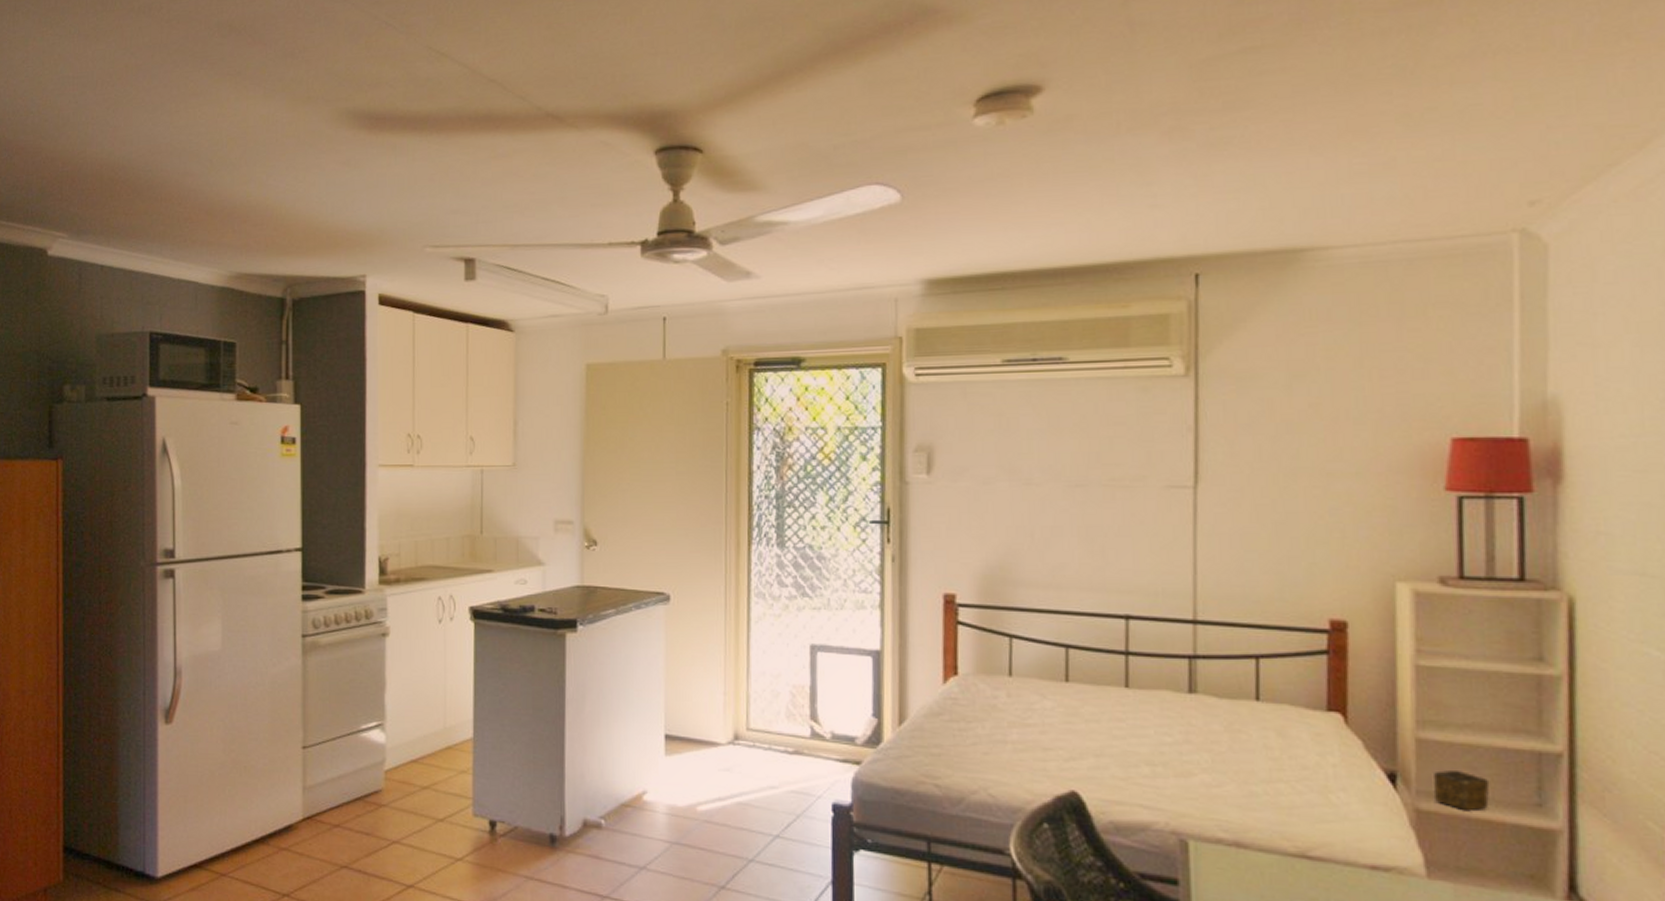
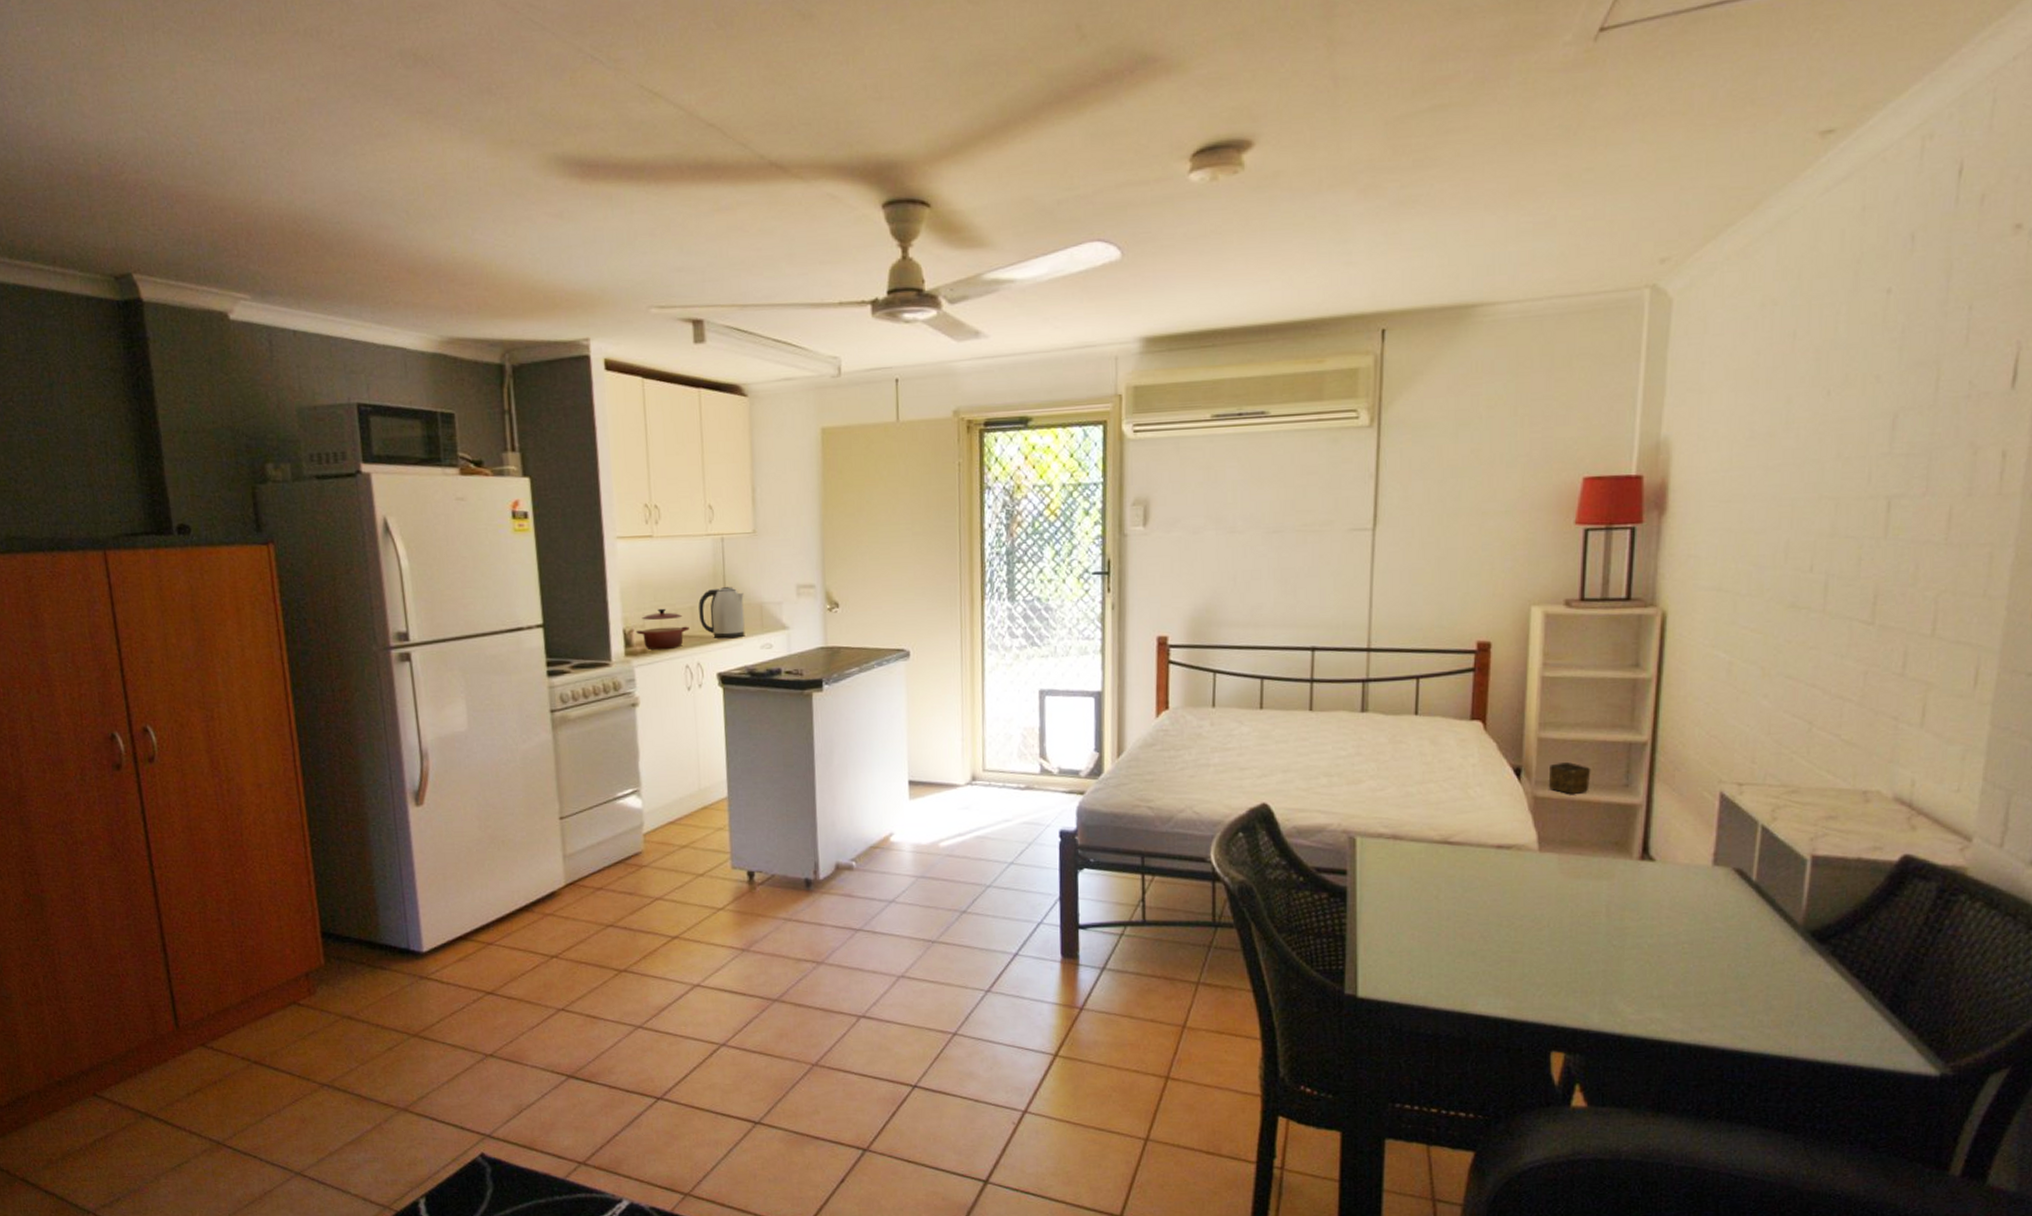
saucepan: none [391,538,444,580] -> present [636,608,690,650]
kettle: none [455,518,501,572] -> present [698,586,745,639]

